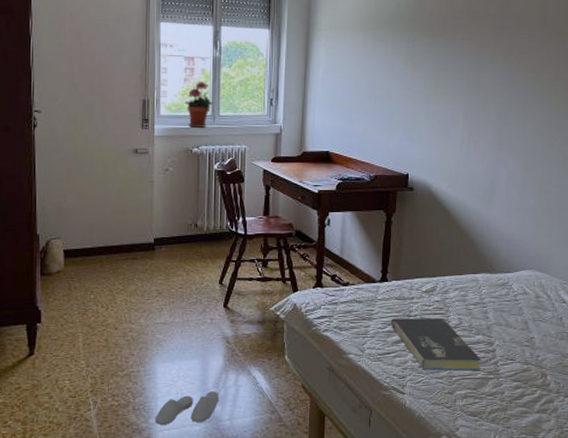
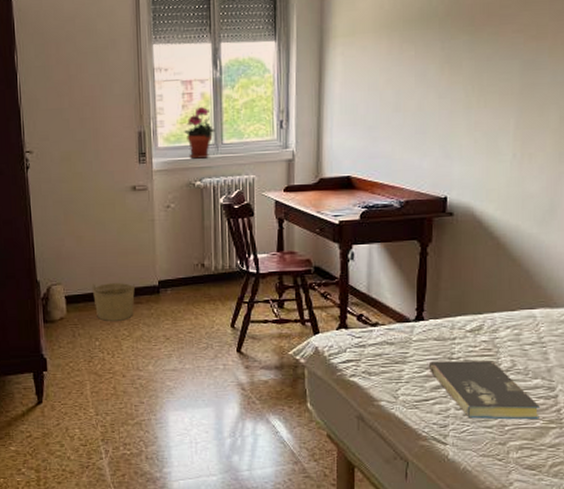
basket: none [90,239,131,275] -> present [91,283,135,321]
slippers: present [155,391,219,425] -> none [169,441,236,474]

